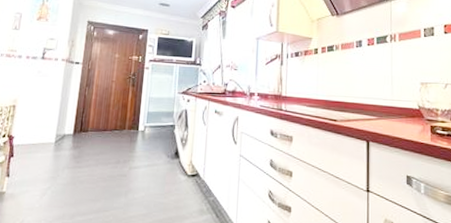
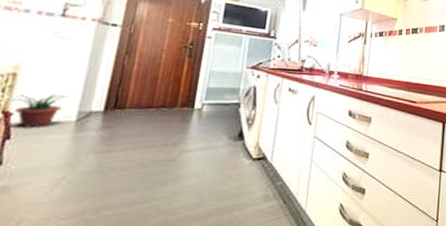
potted plant: none [14,120,49,148] -> present [13,93,68,128]

